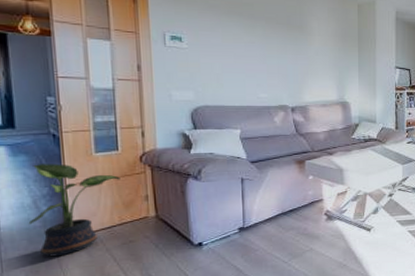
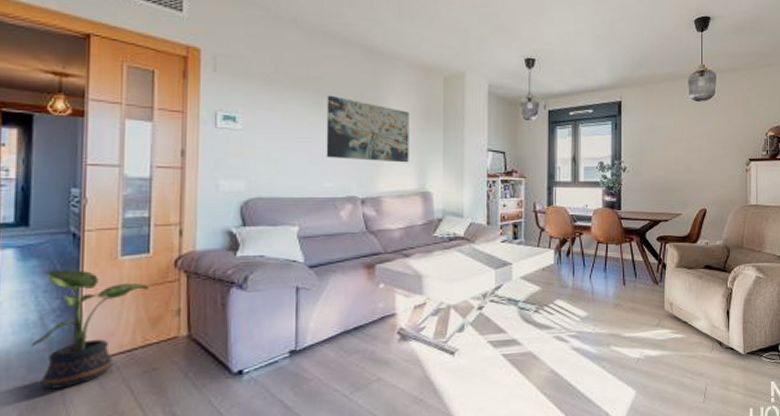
wall art: none [258,19,330,78] -> present [326,95,410,163]

